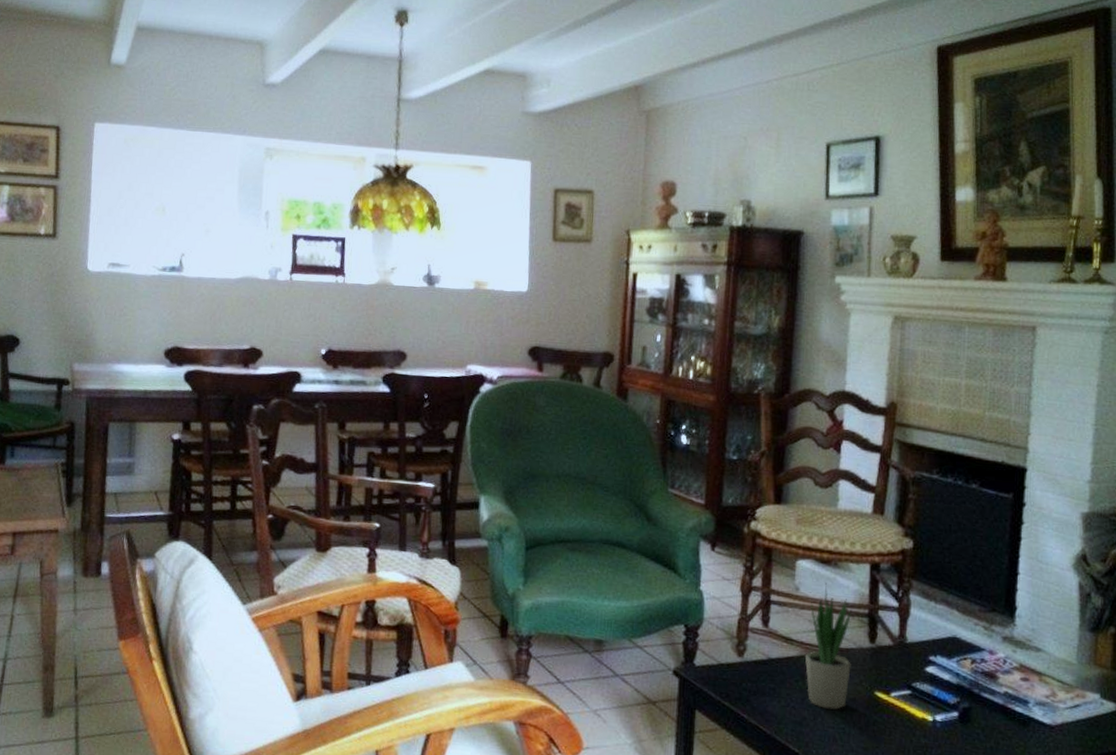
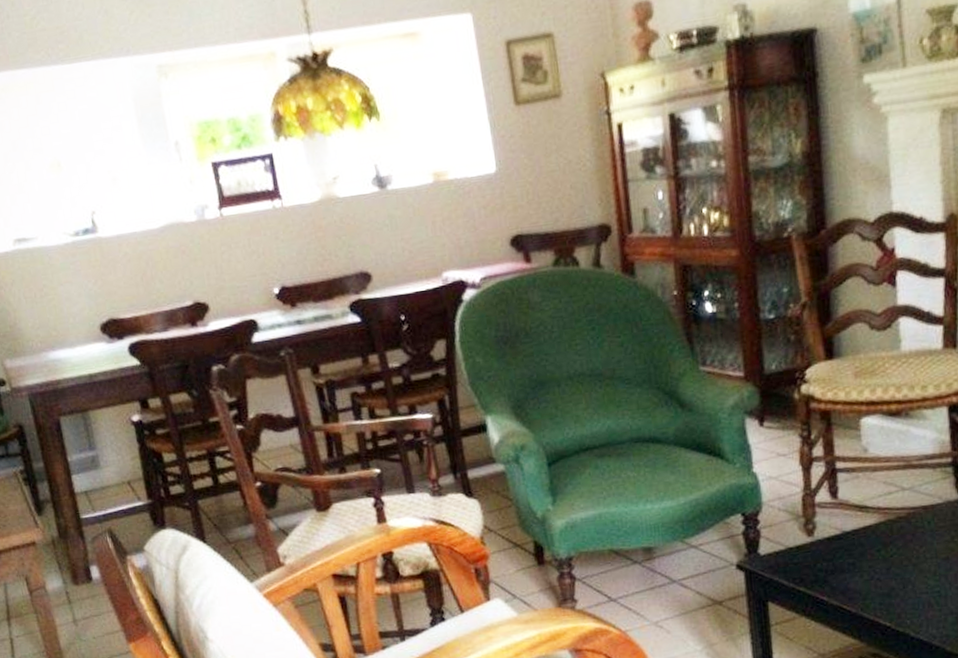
potted plant: present [804,582,853,710] -> none [883,436,939,575]

